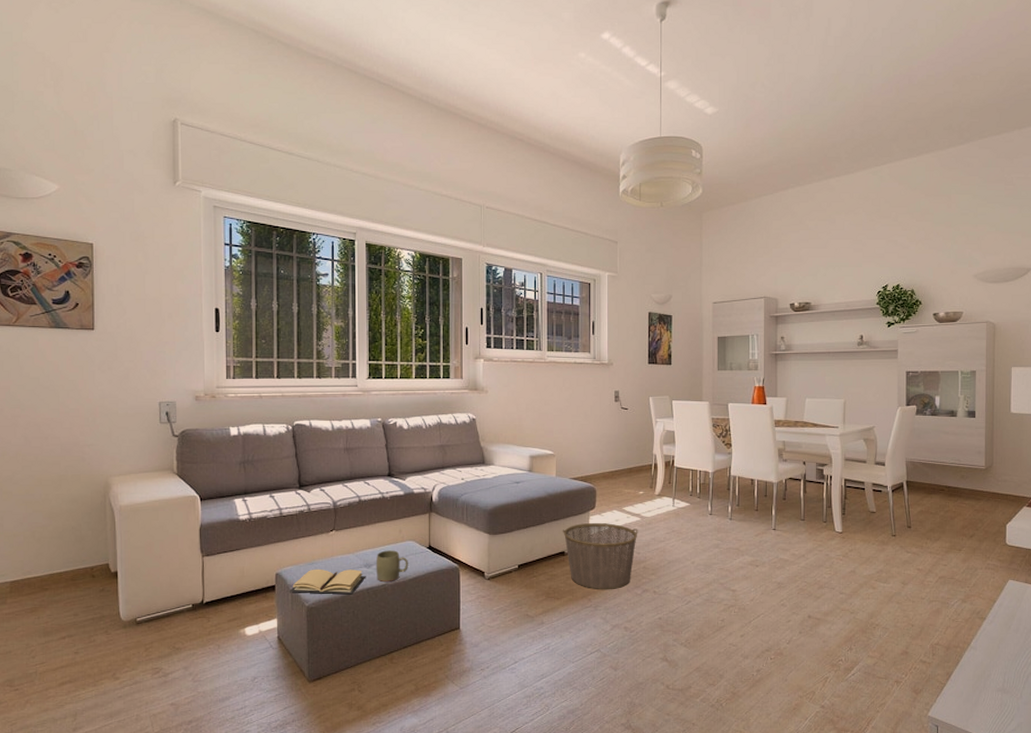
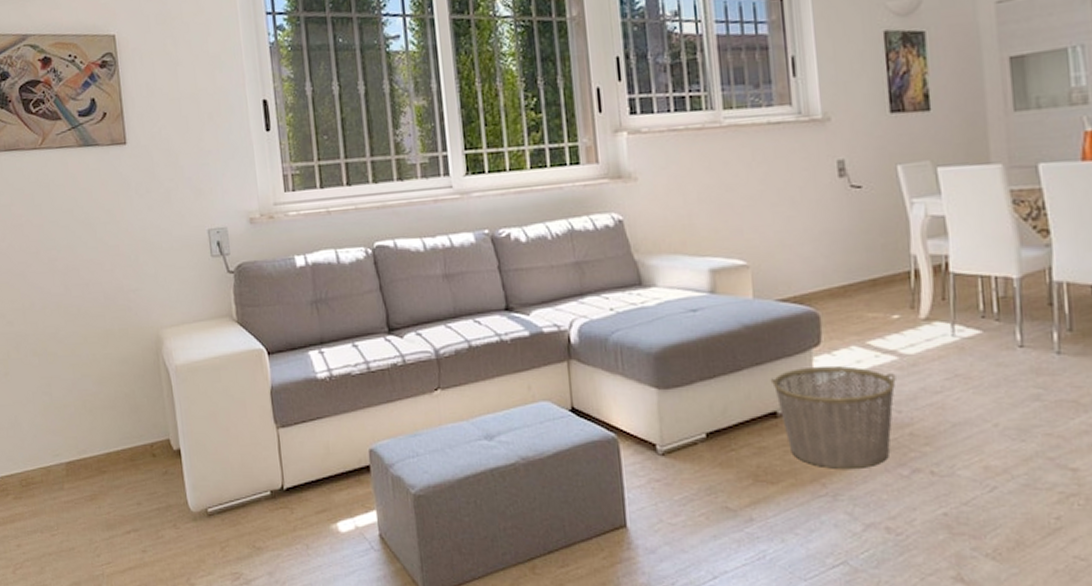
book: present [289,569,365,595] -> none [388,442,487,478]
mug: present [375,550,408,581] -> none [498,415,545,459]

